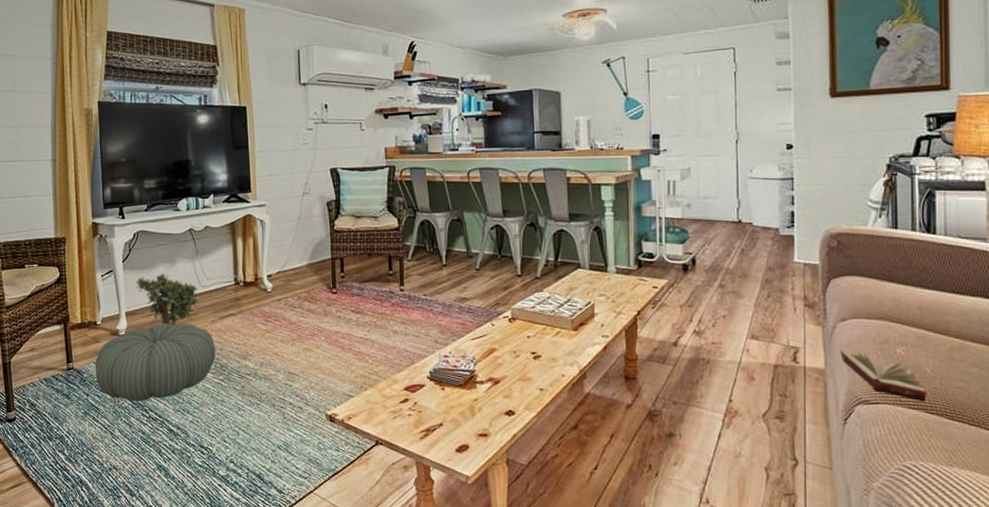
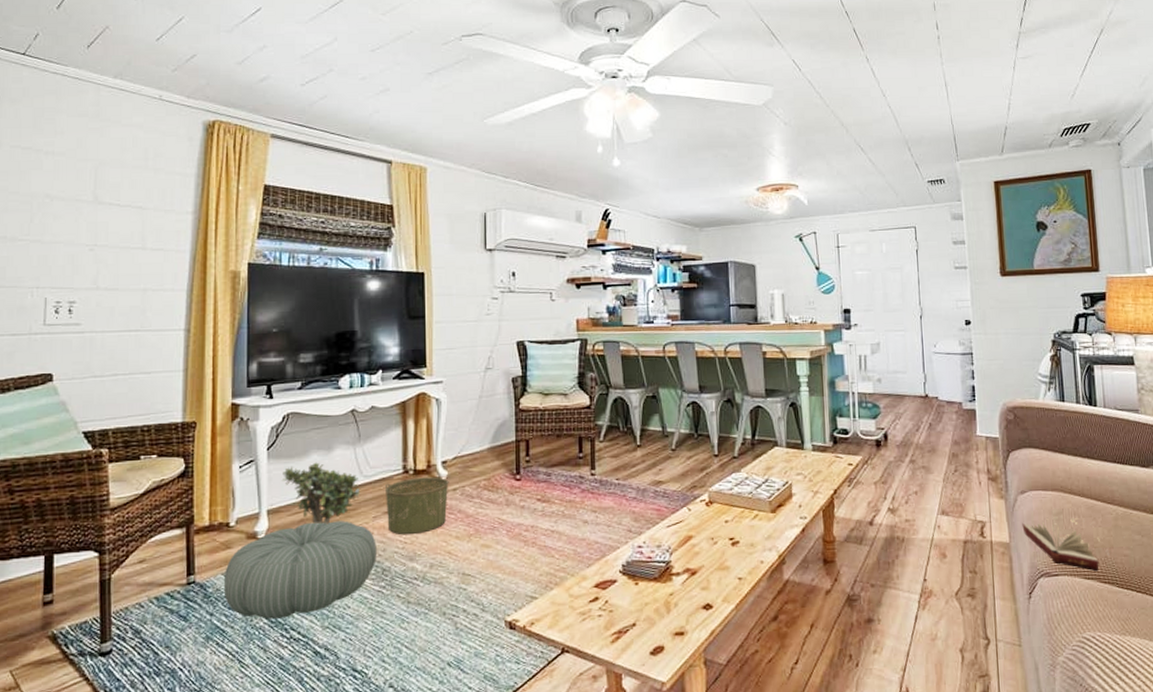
basket: none [220,288,274,338] -> present [386,477,449,535]

